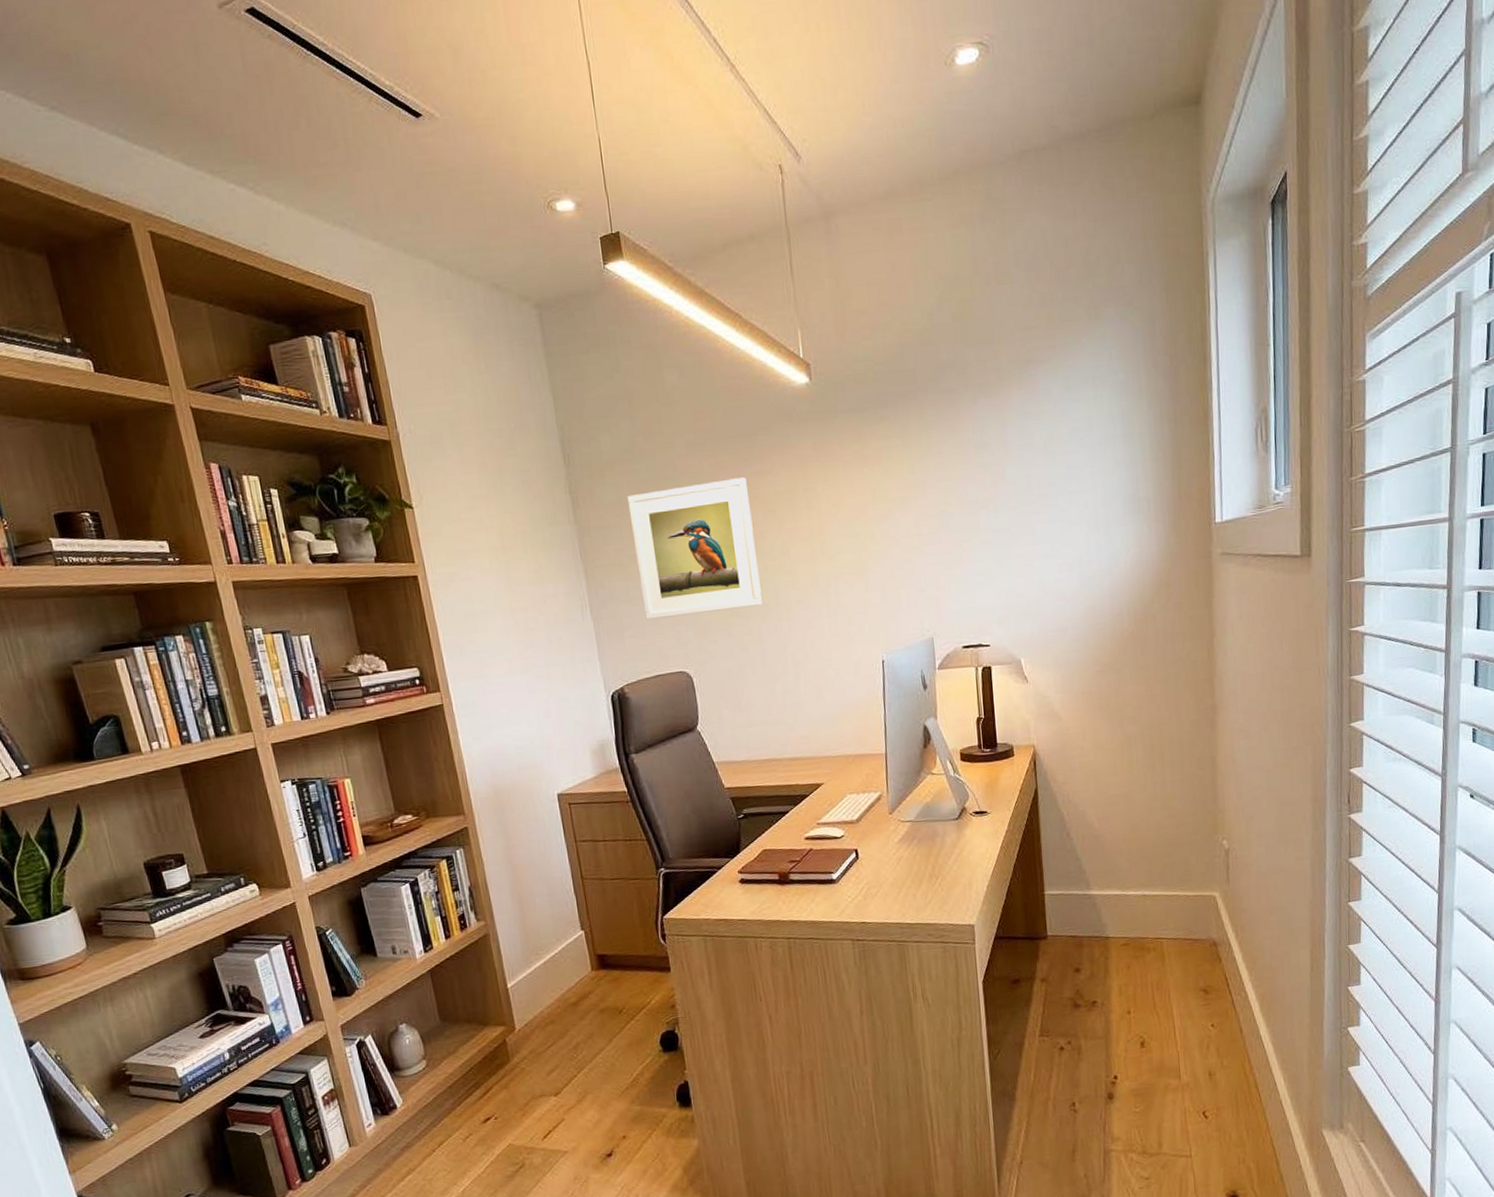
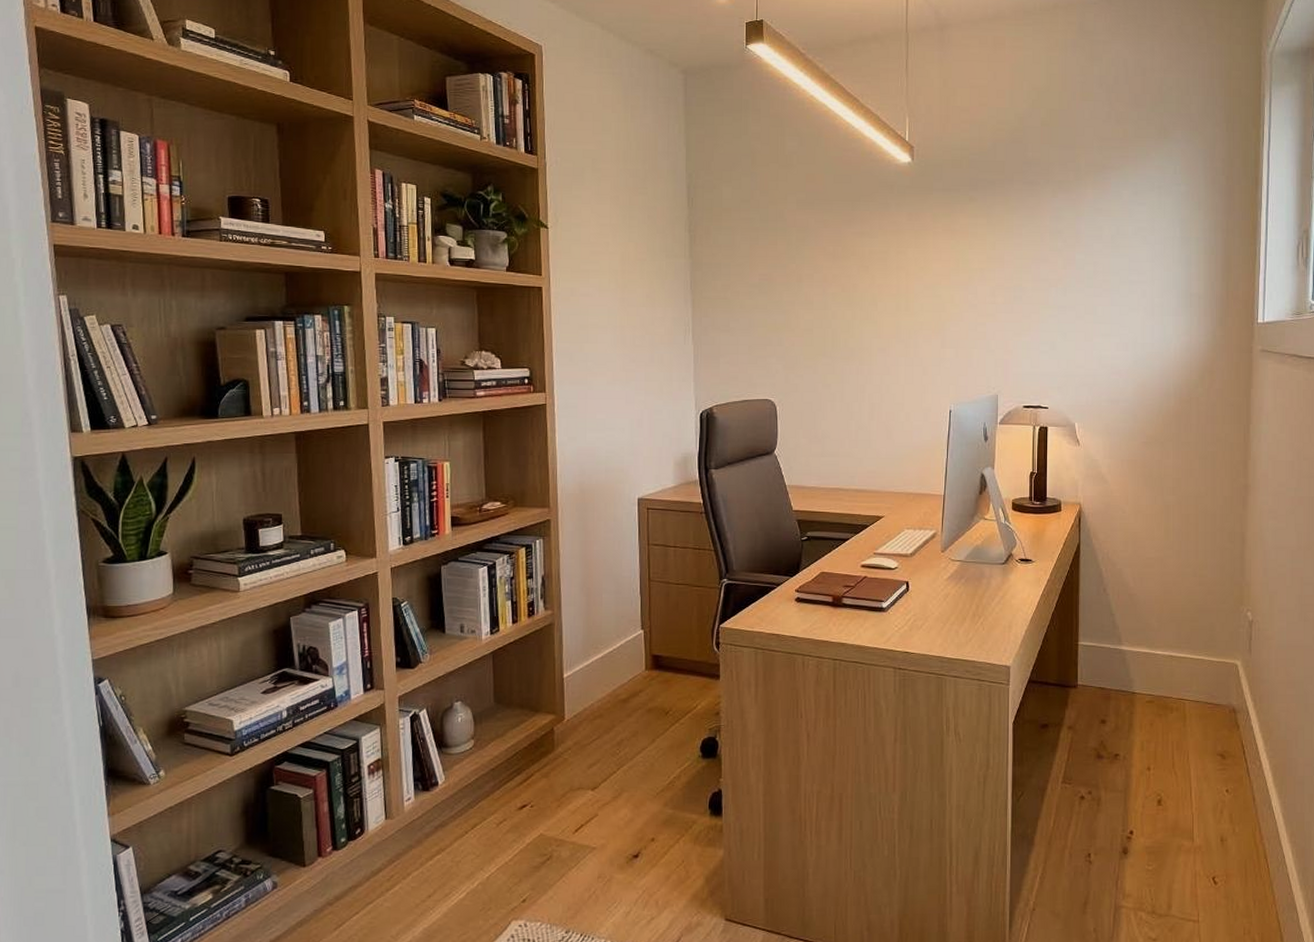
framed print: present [627,477,762,620] -> none [739,235,848,350]

